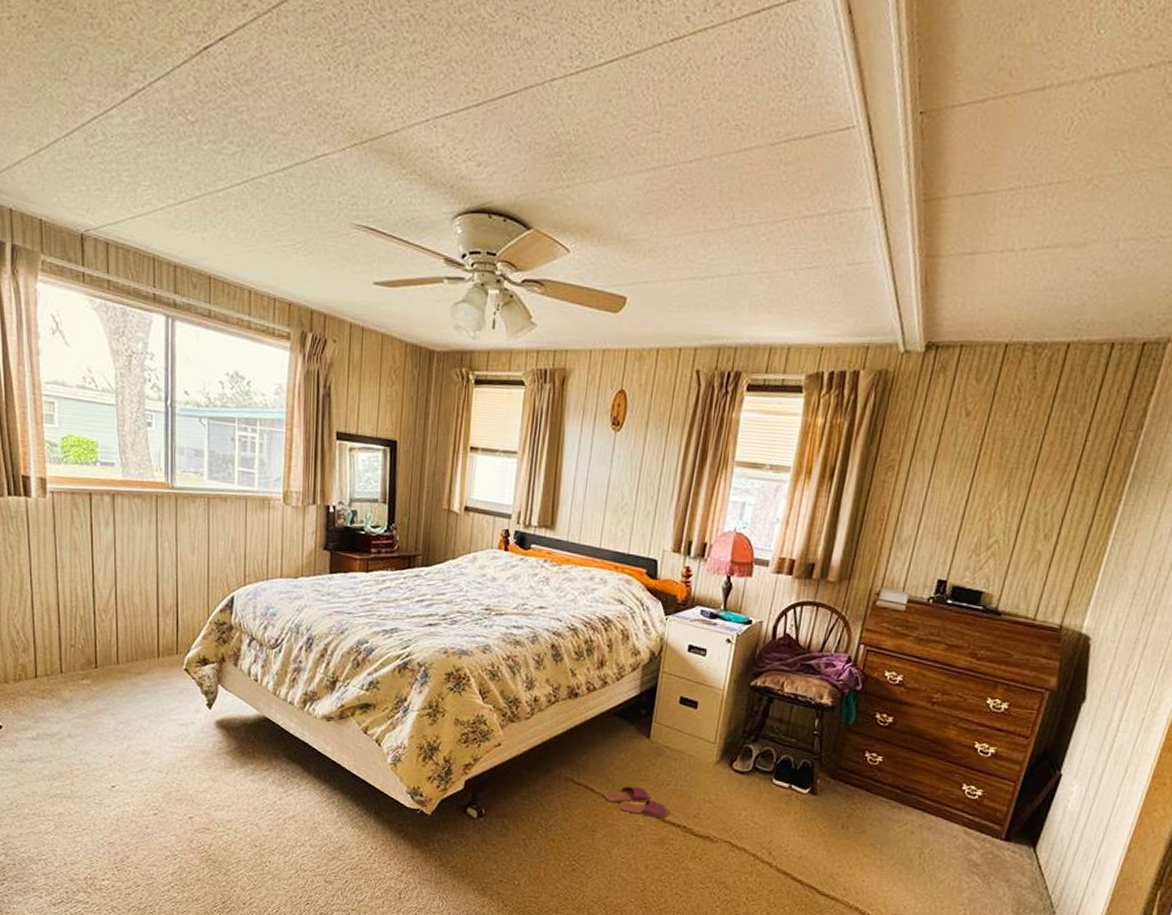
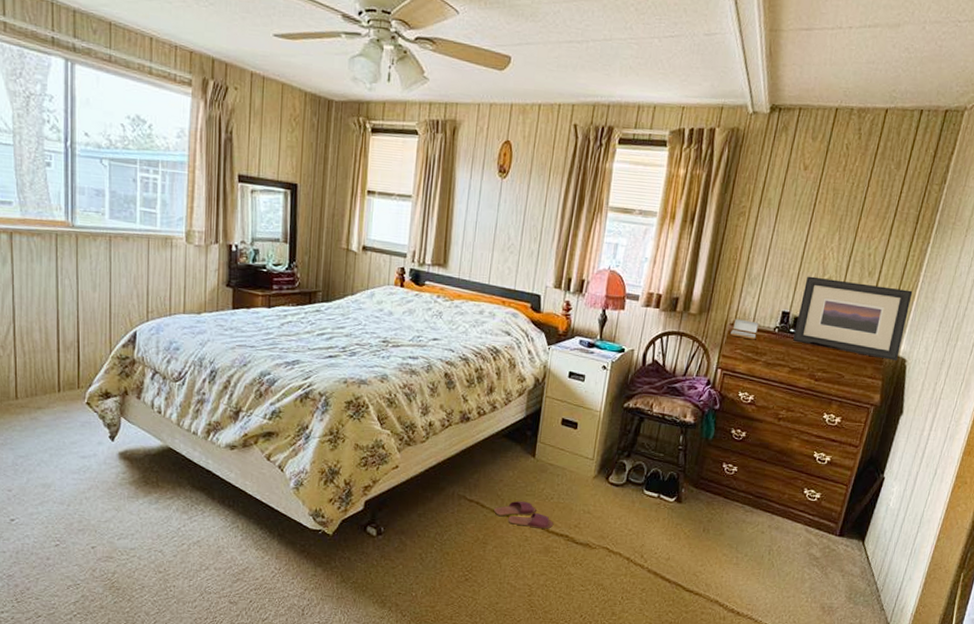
picture frame: none [951,539,1100,638] -> present [793,276,913,360]

